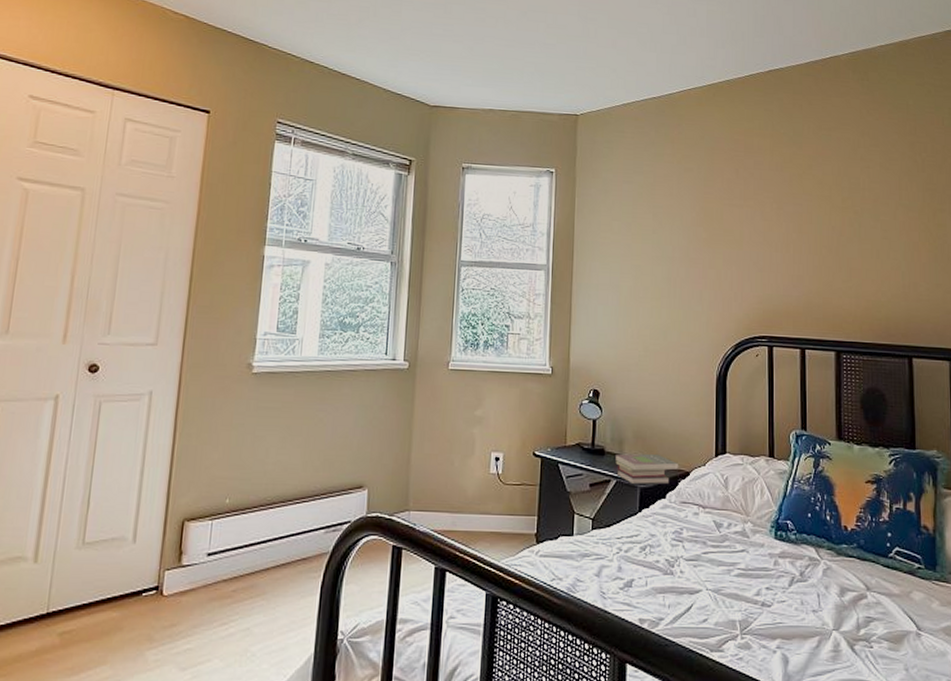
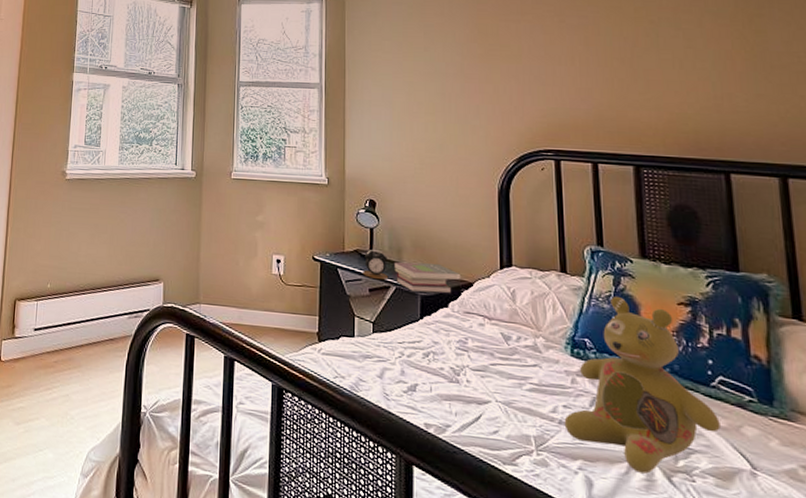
alarm clock: none [584,442,610,474] -> present [363,250,389,280]
stuffed bear: none [766,477,895,645] -> present [564,295,720,474]

